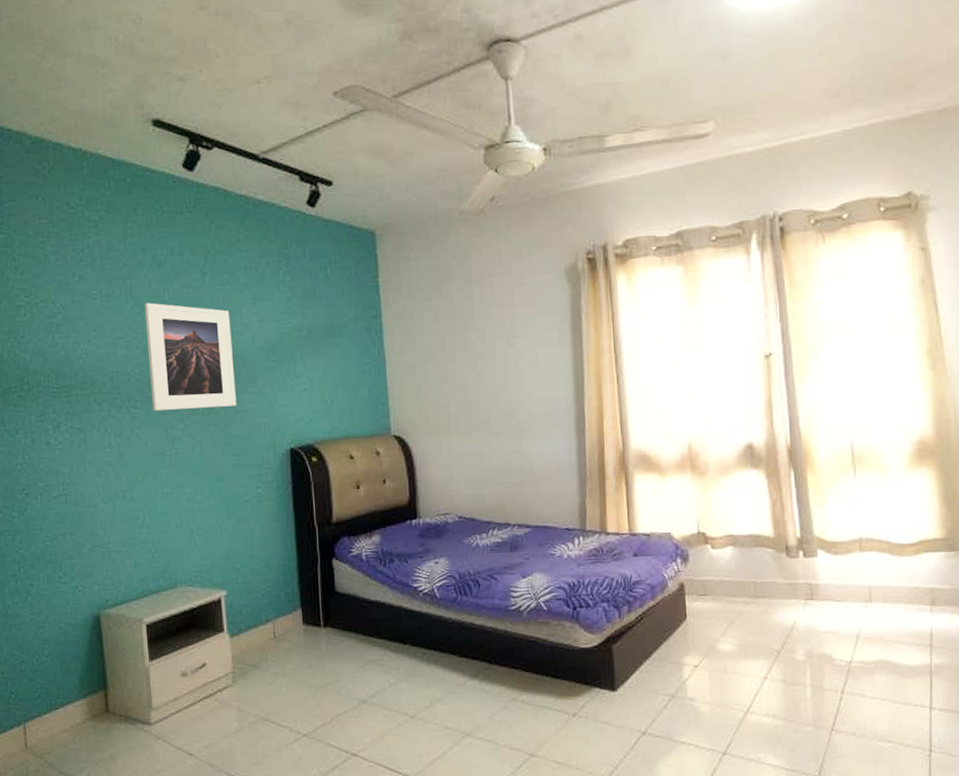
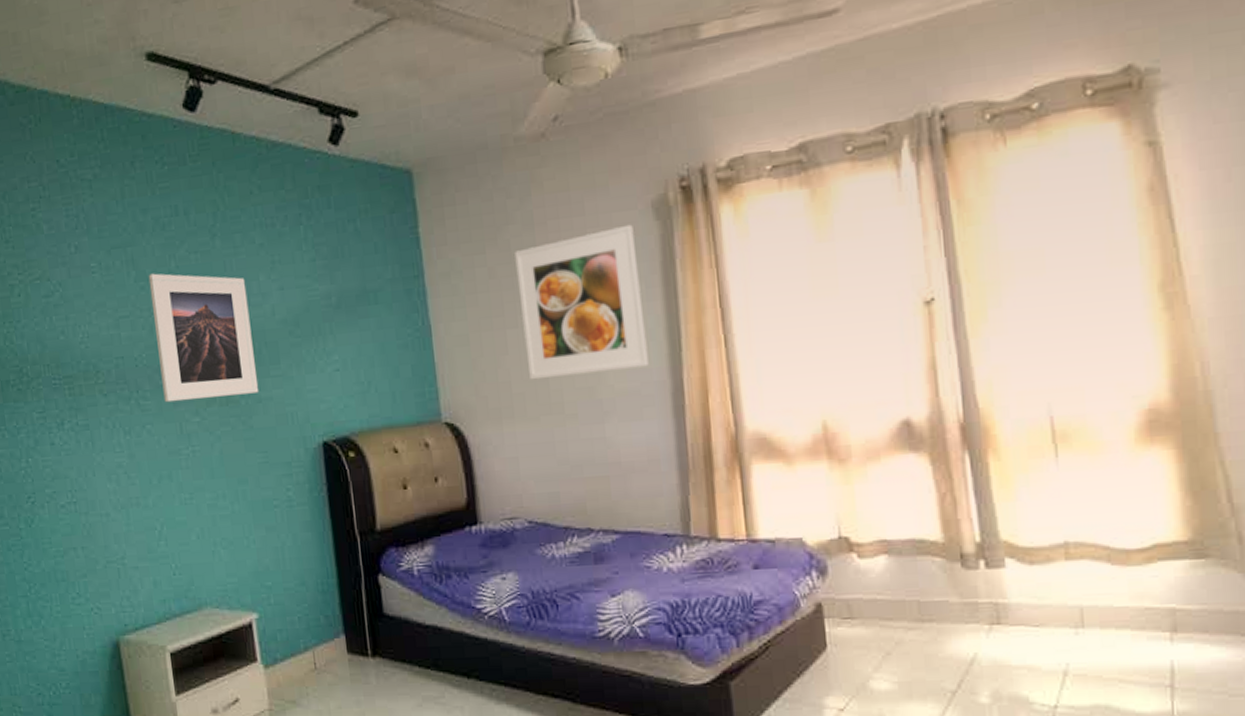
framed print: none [456,285,558,404] -> present [514,224,649,380]

